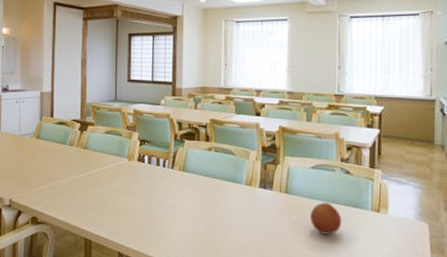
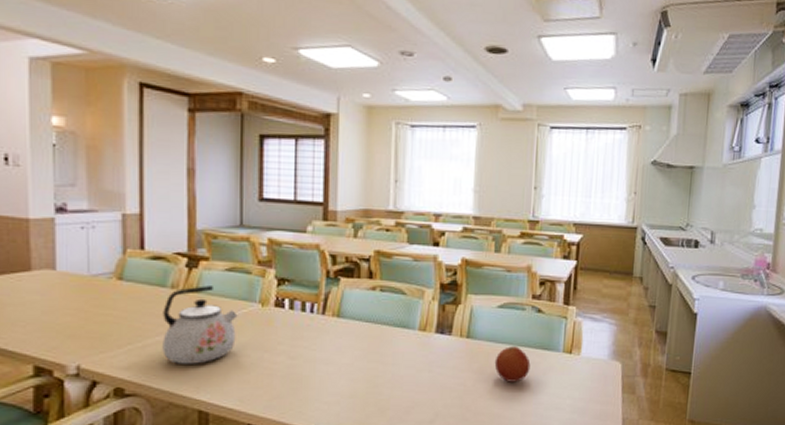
kettle: none [63,144,113,203] -> present [163,286,238,364]

